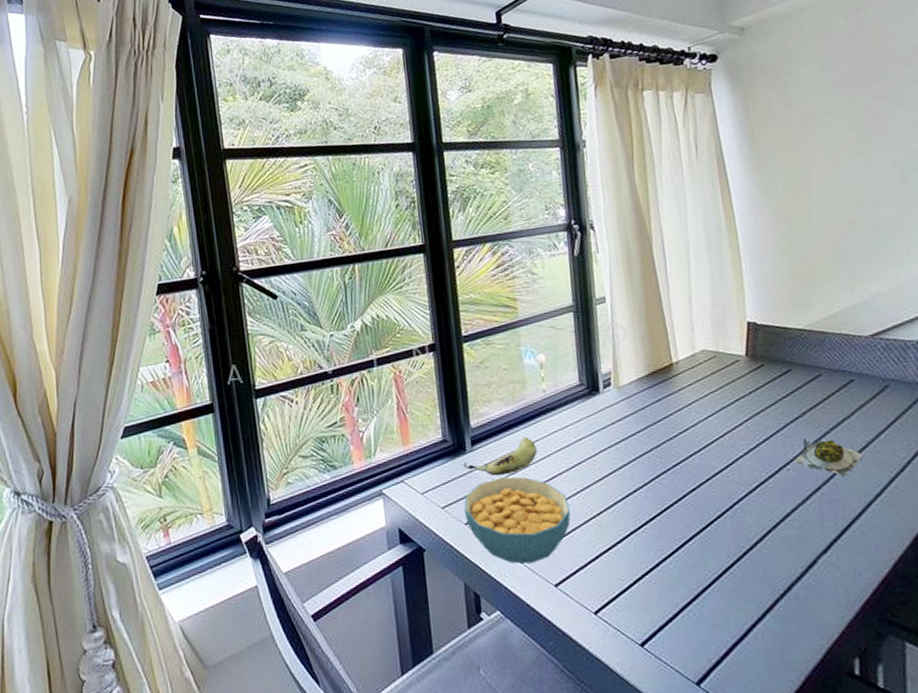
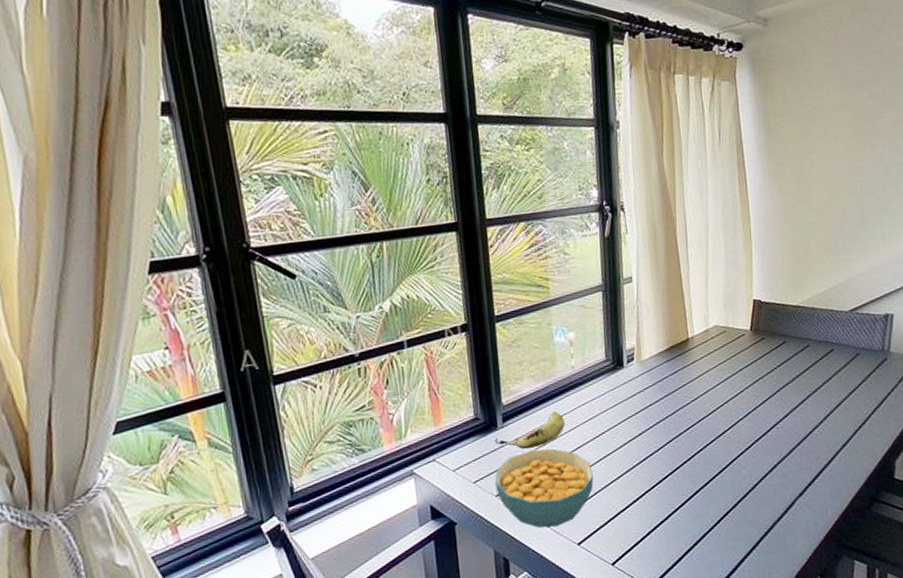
succulent plant: present [793,437,864,477] -> none [782,400,836,432]

